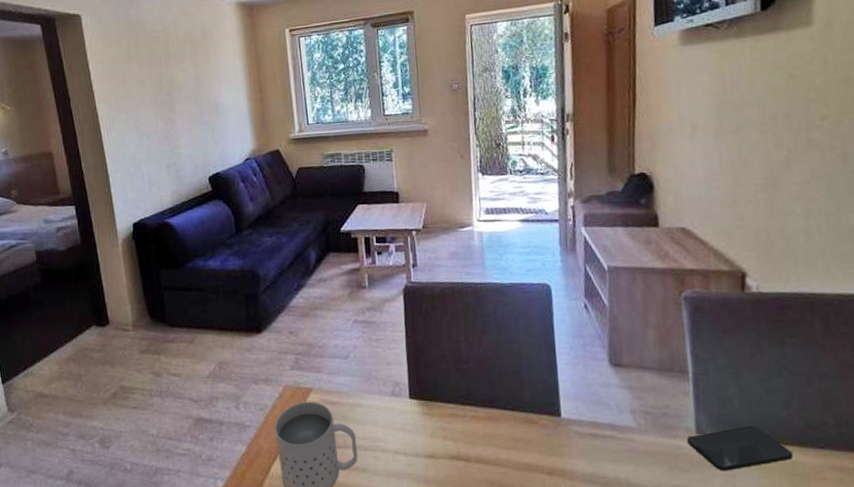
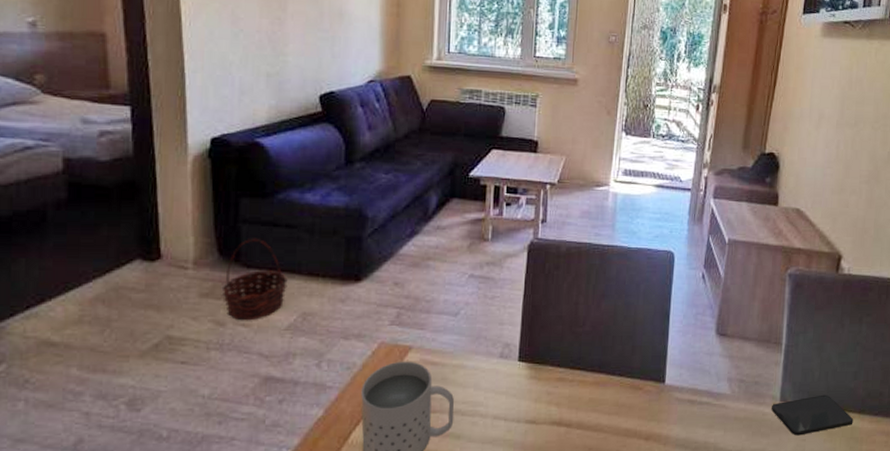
basket: none [155,301,204,371] -> present [221,238,288,321]

